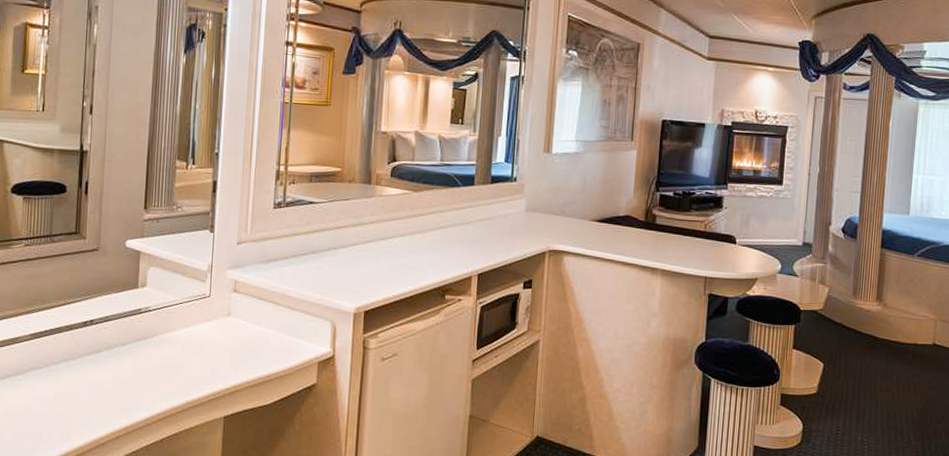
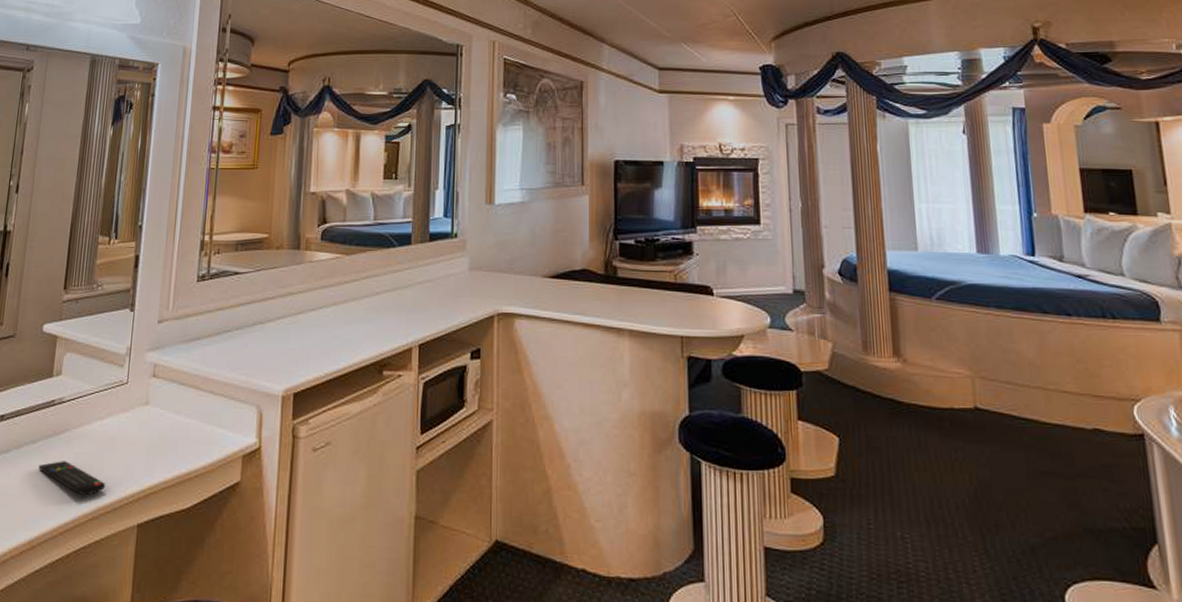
remote control: none [129,361,194,392] -> present [38,461,106,496]

